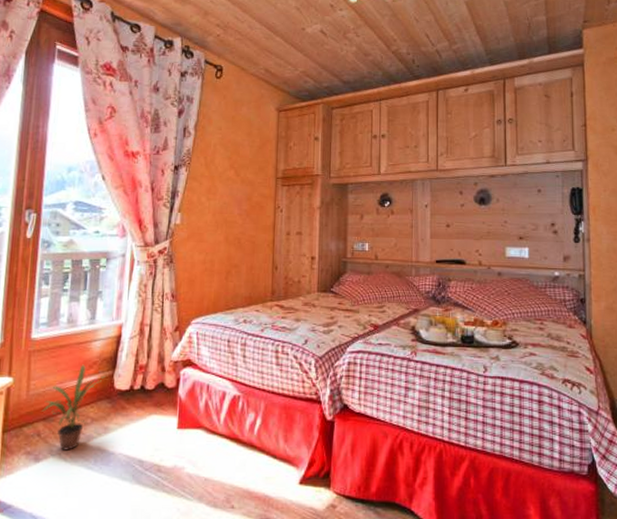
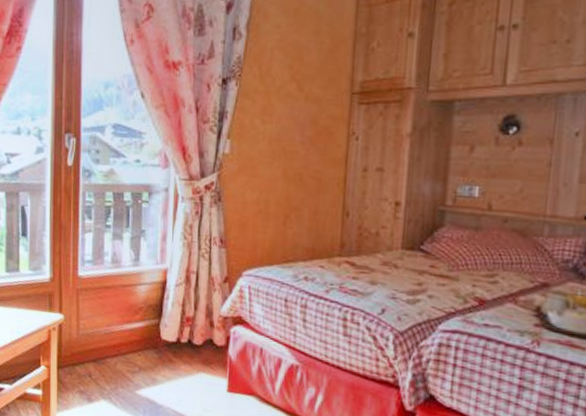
potted plant: present [41,364,106,451] -> none [91,309,152,396]

